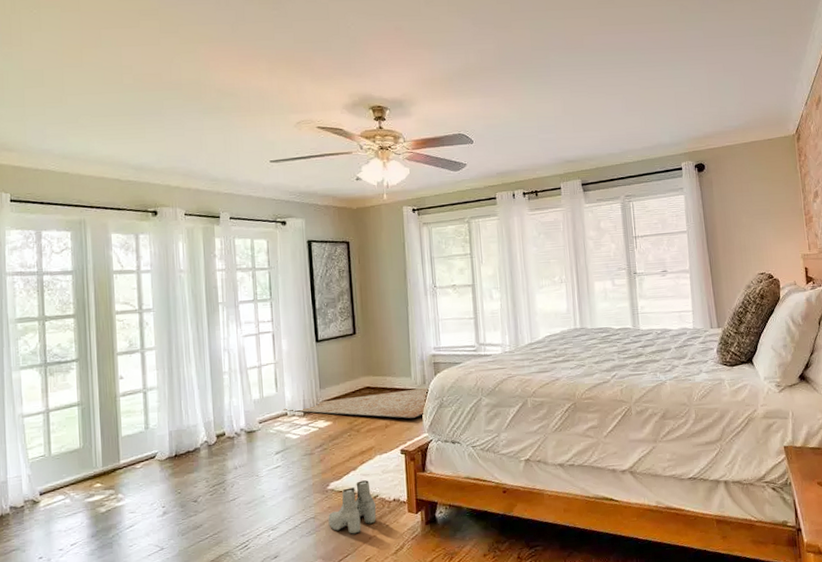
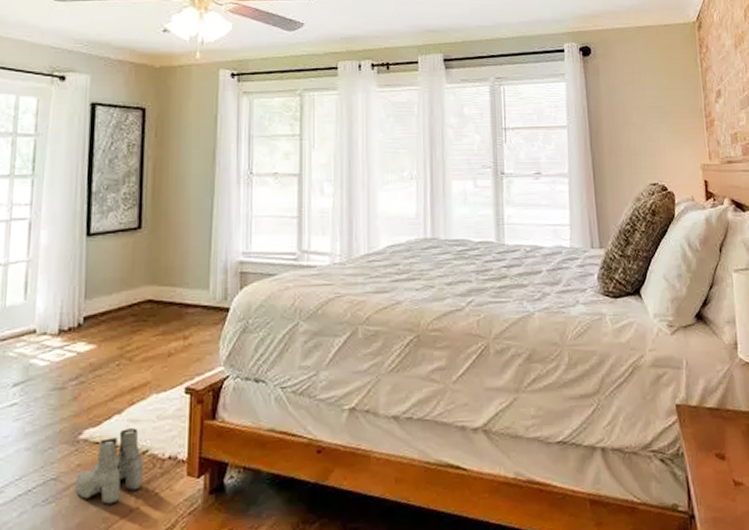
rug: present [282,387,428,419] -> none [30,305,229,345]

